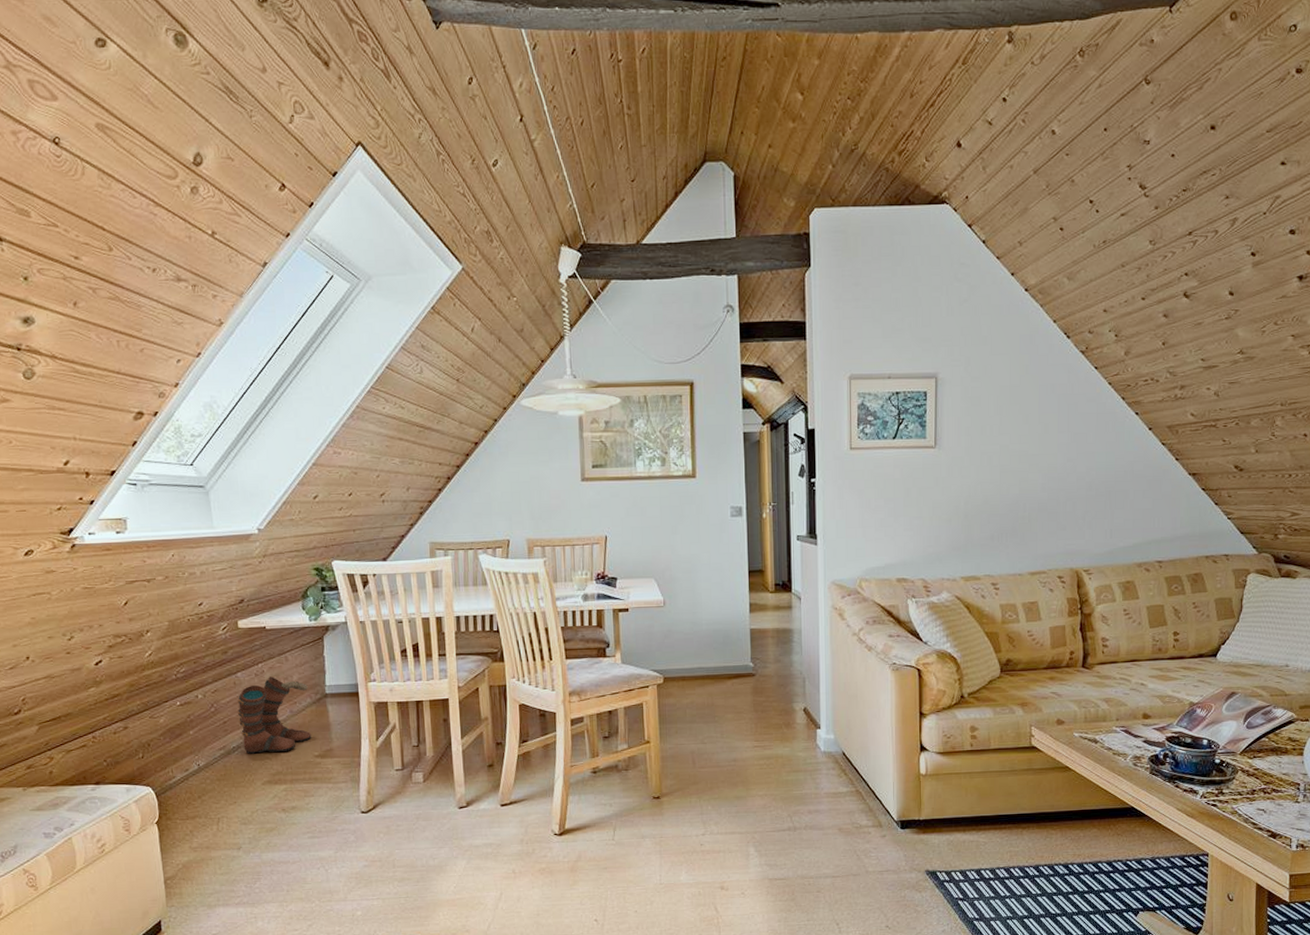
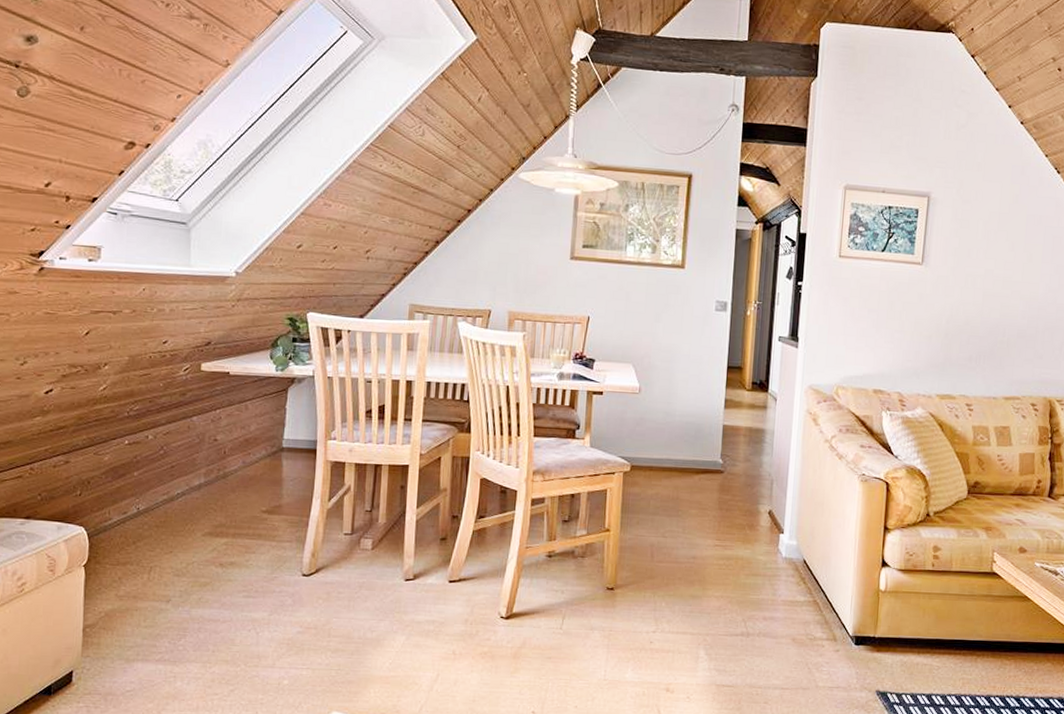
boots: present [237,676,312,754] -> none [186,424,265,503]

